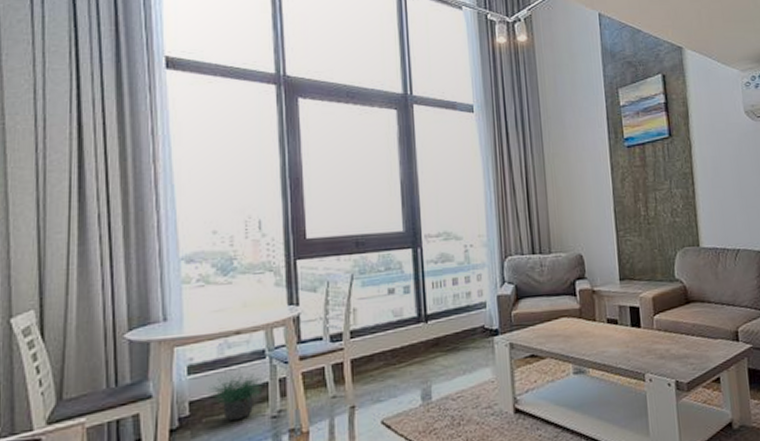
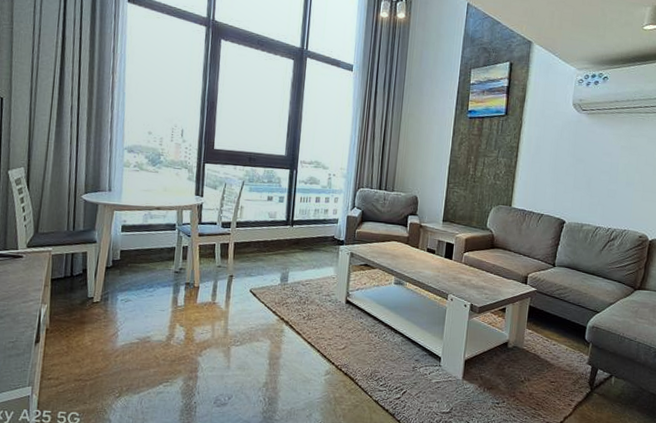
potted plant: present [208,368,263,421] -> none [134,233,172,270]

